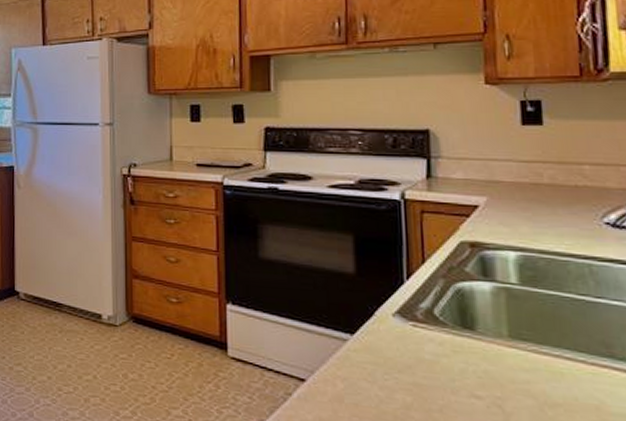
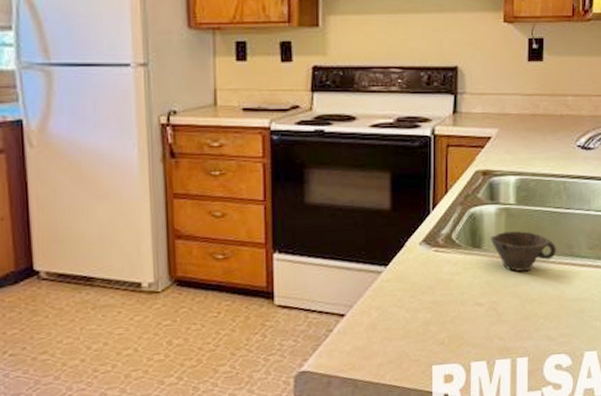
cup: none [486,315,586,367] -> present [490,231,556,271]

